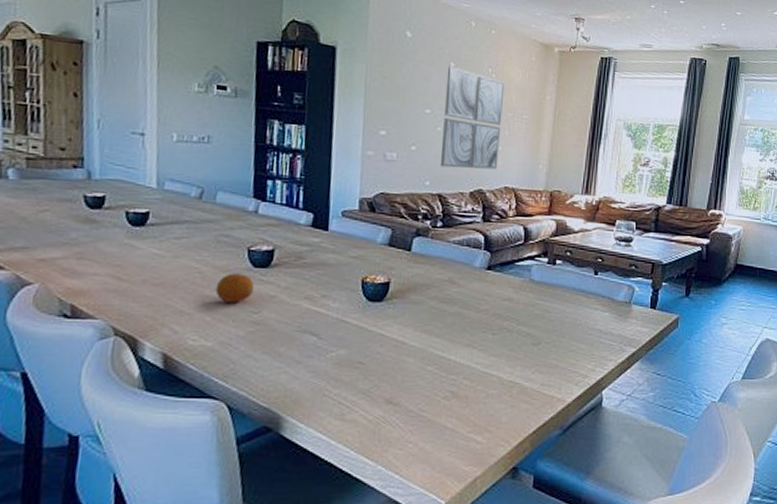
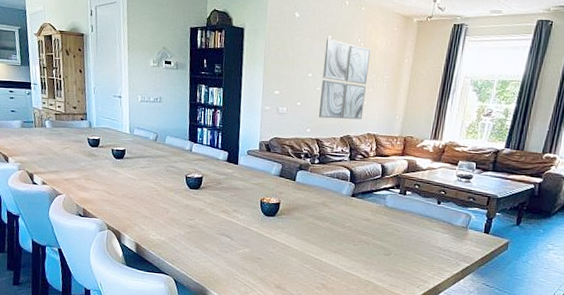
fruit: present [215,273,255,303] -> none [166,192,190,213]

